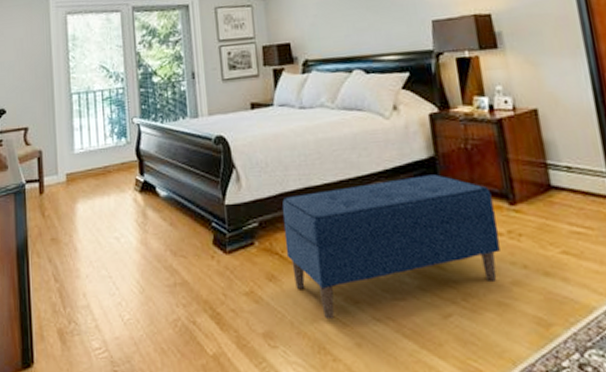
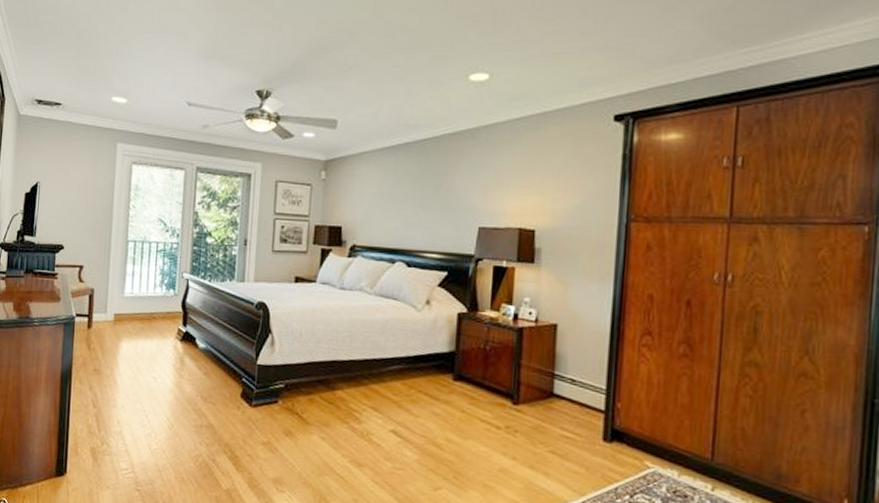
bench: present [282,174,500,320] -> none [305,365,499,477]

